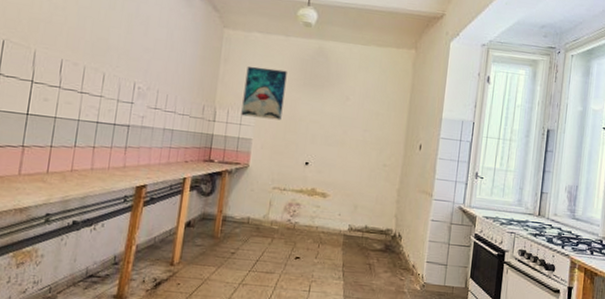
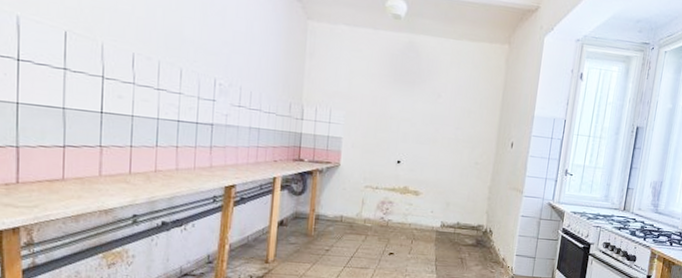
wall art: present [241,66,287,121] -> none [330,61,377,119]

